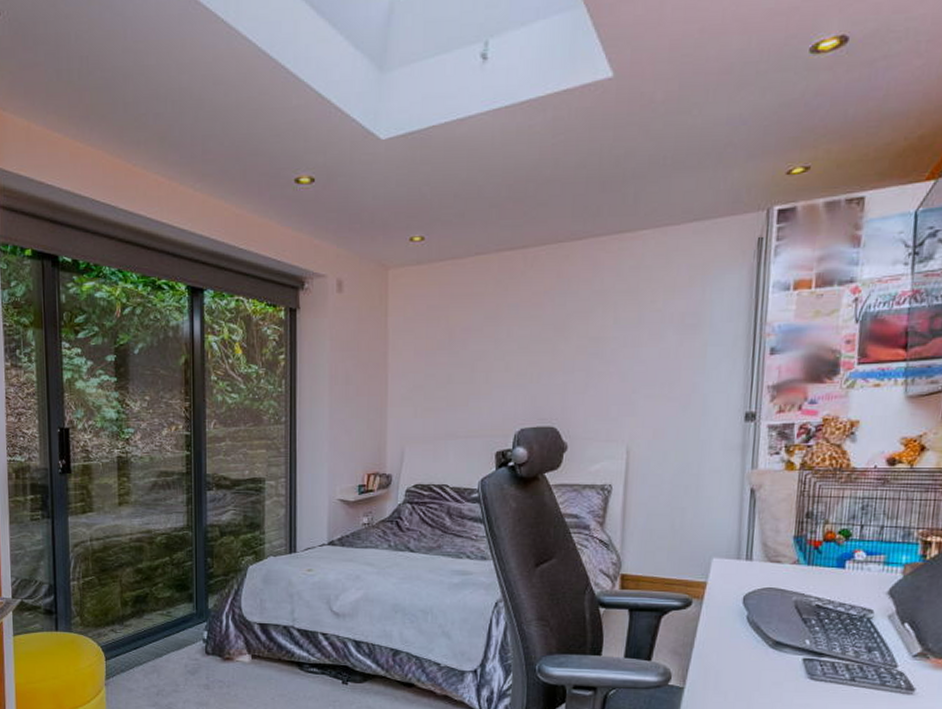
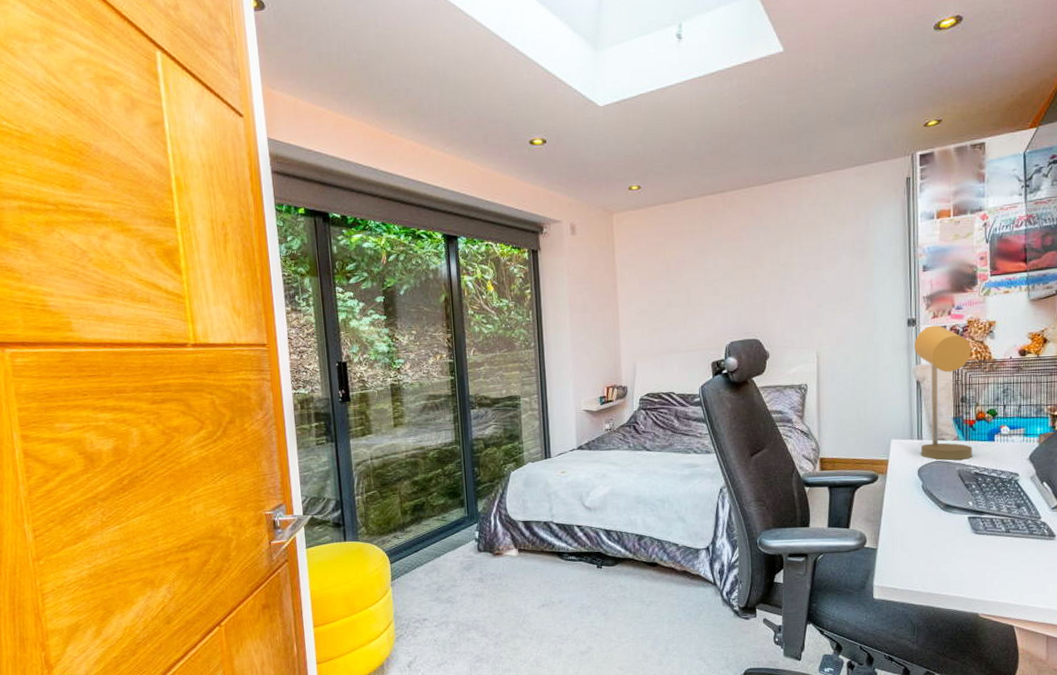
desk lamp: none [748,422,825,589] -> present [915,325,972,461]

